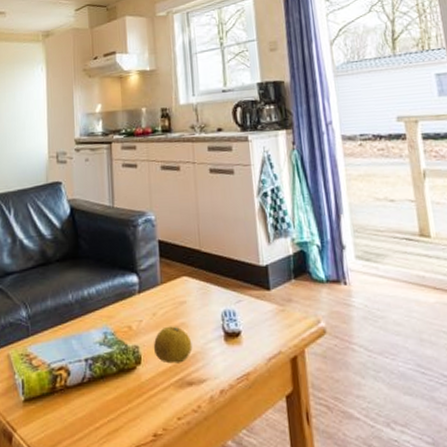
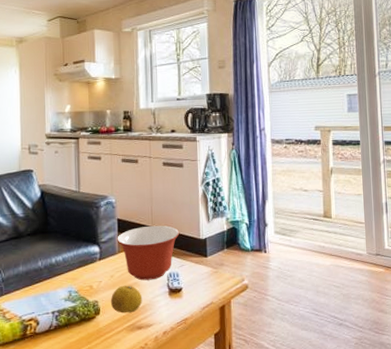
mixing bowl: none [158,248,235,321] -> present [117,225,180,281]

